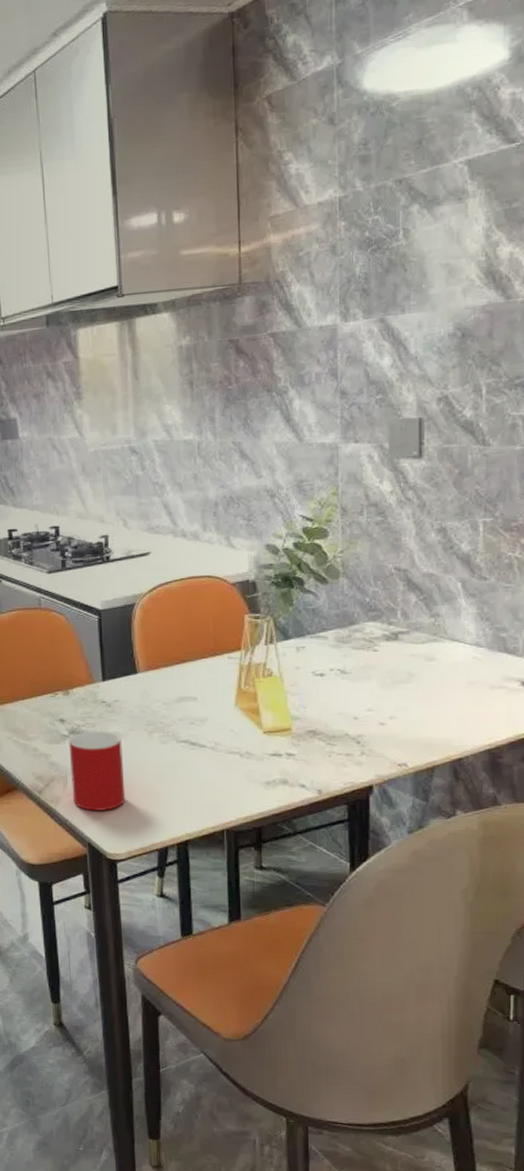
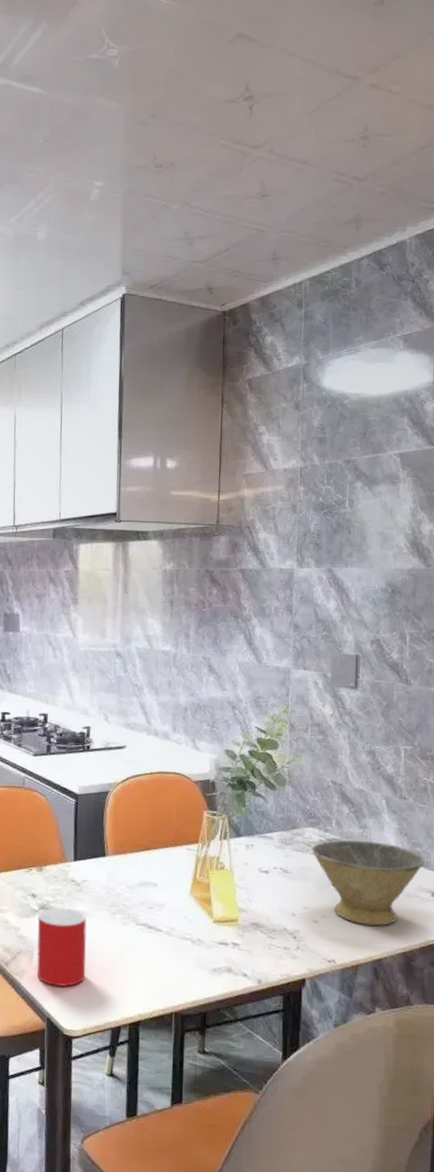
bowl: none [373,630,512,723] -> present [311,839,425,926]

